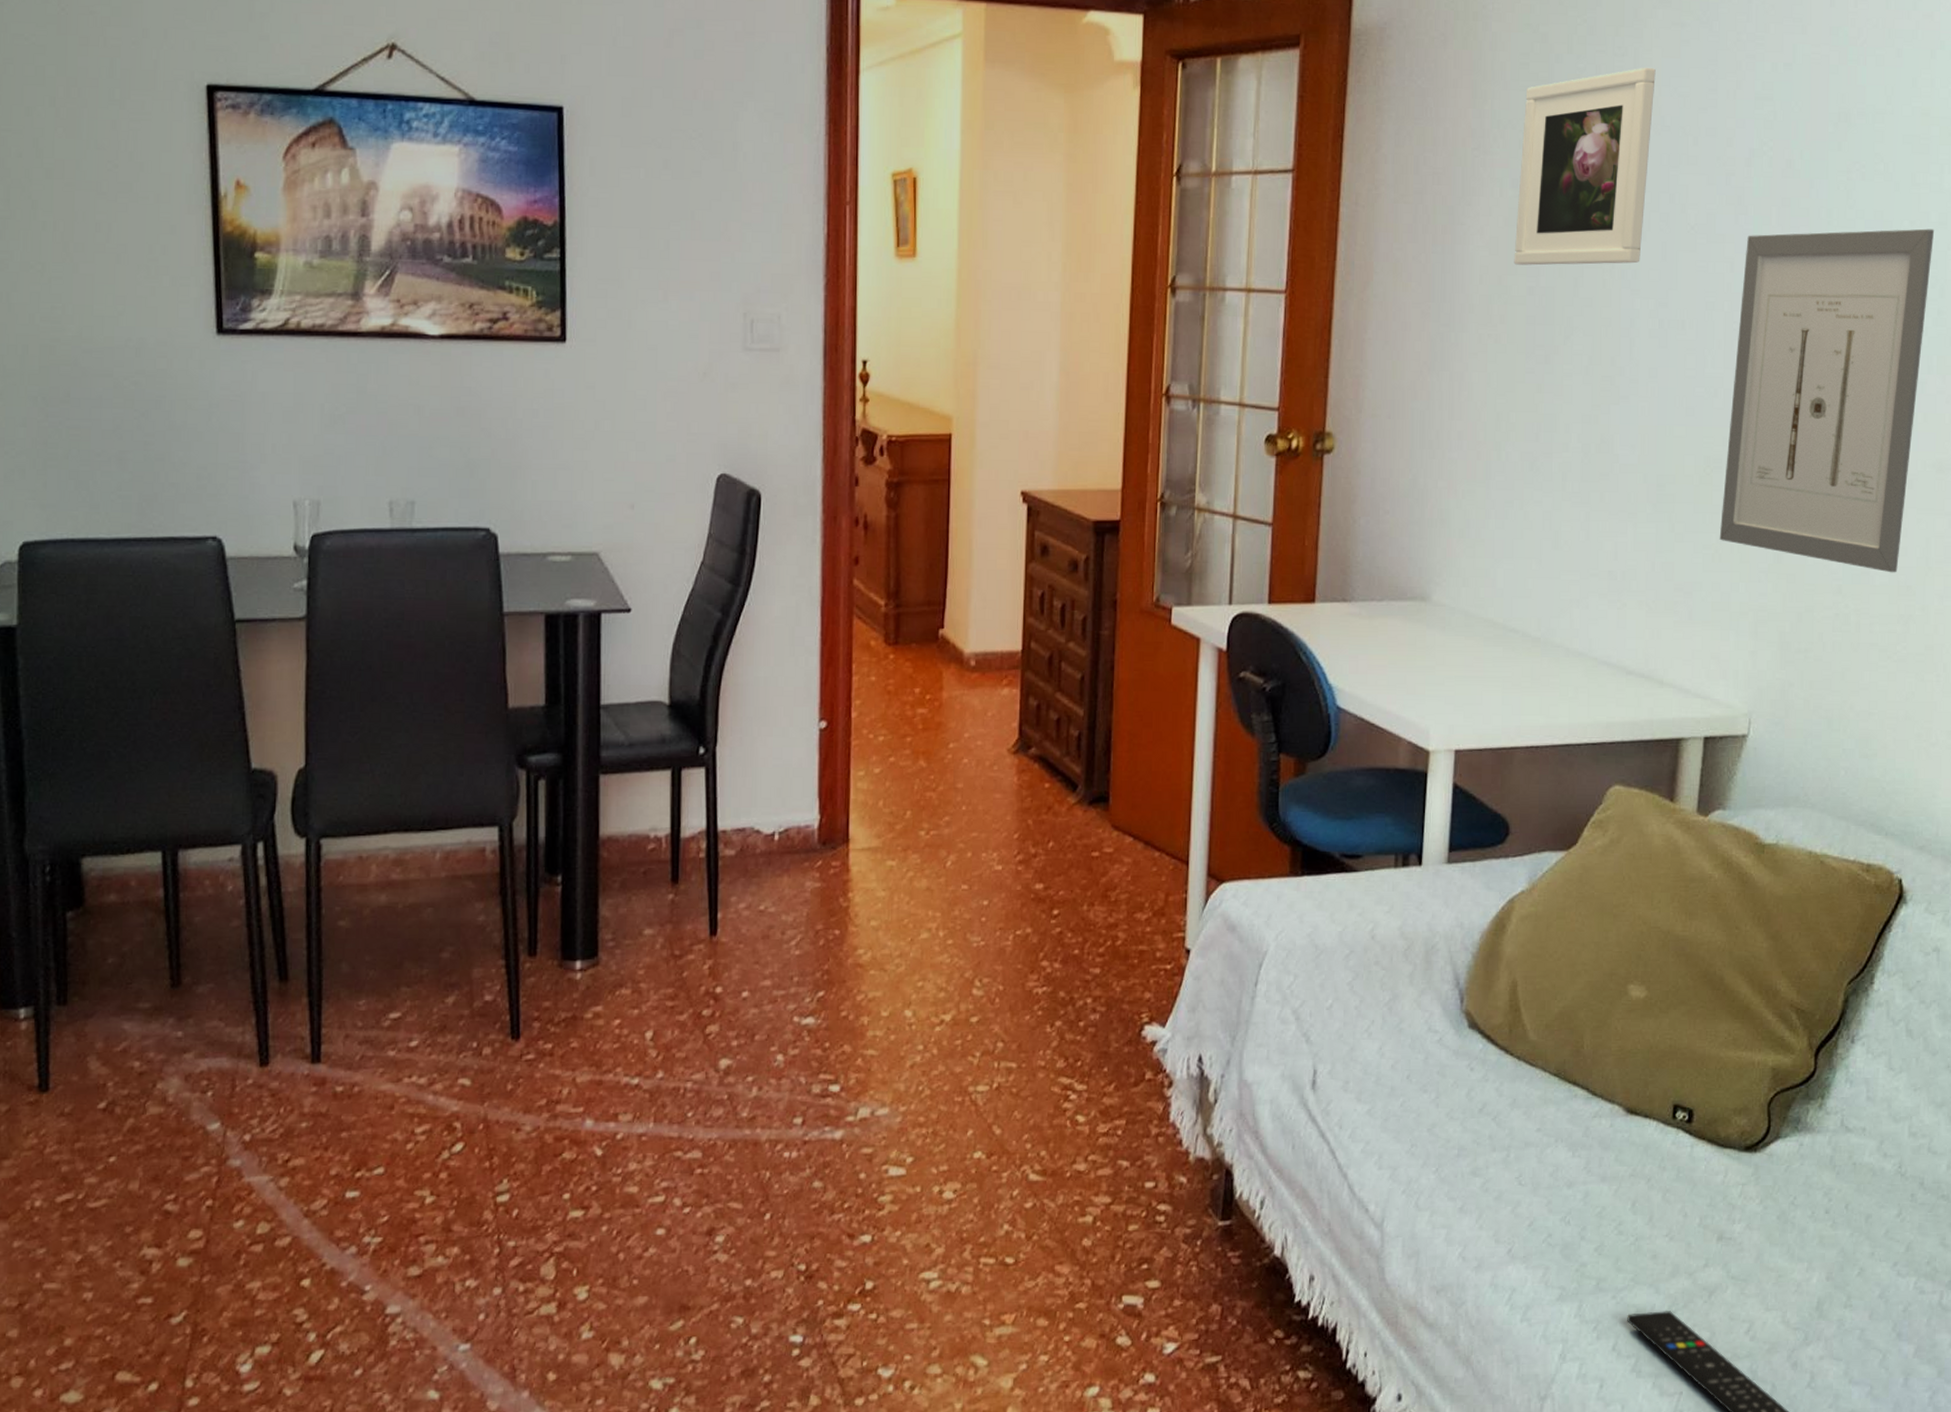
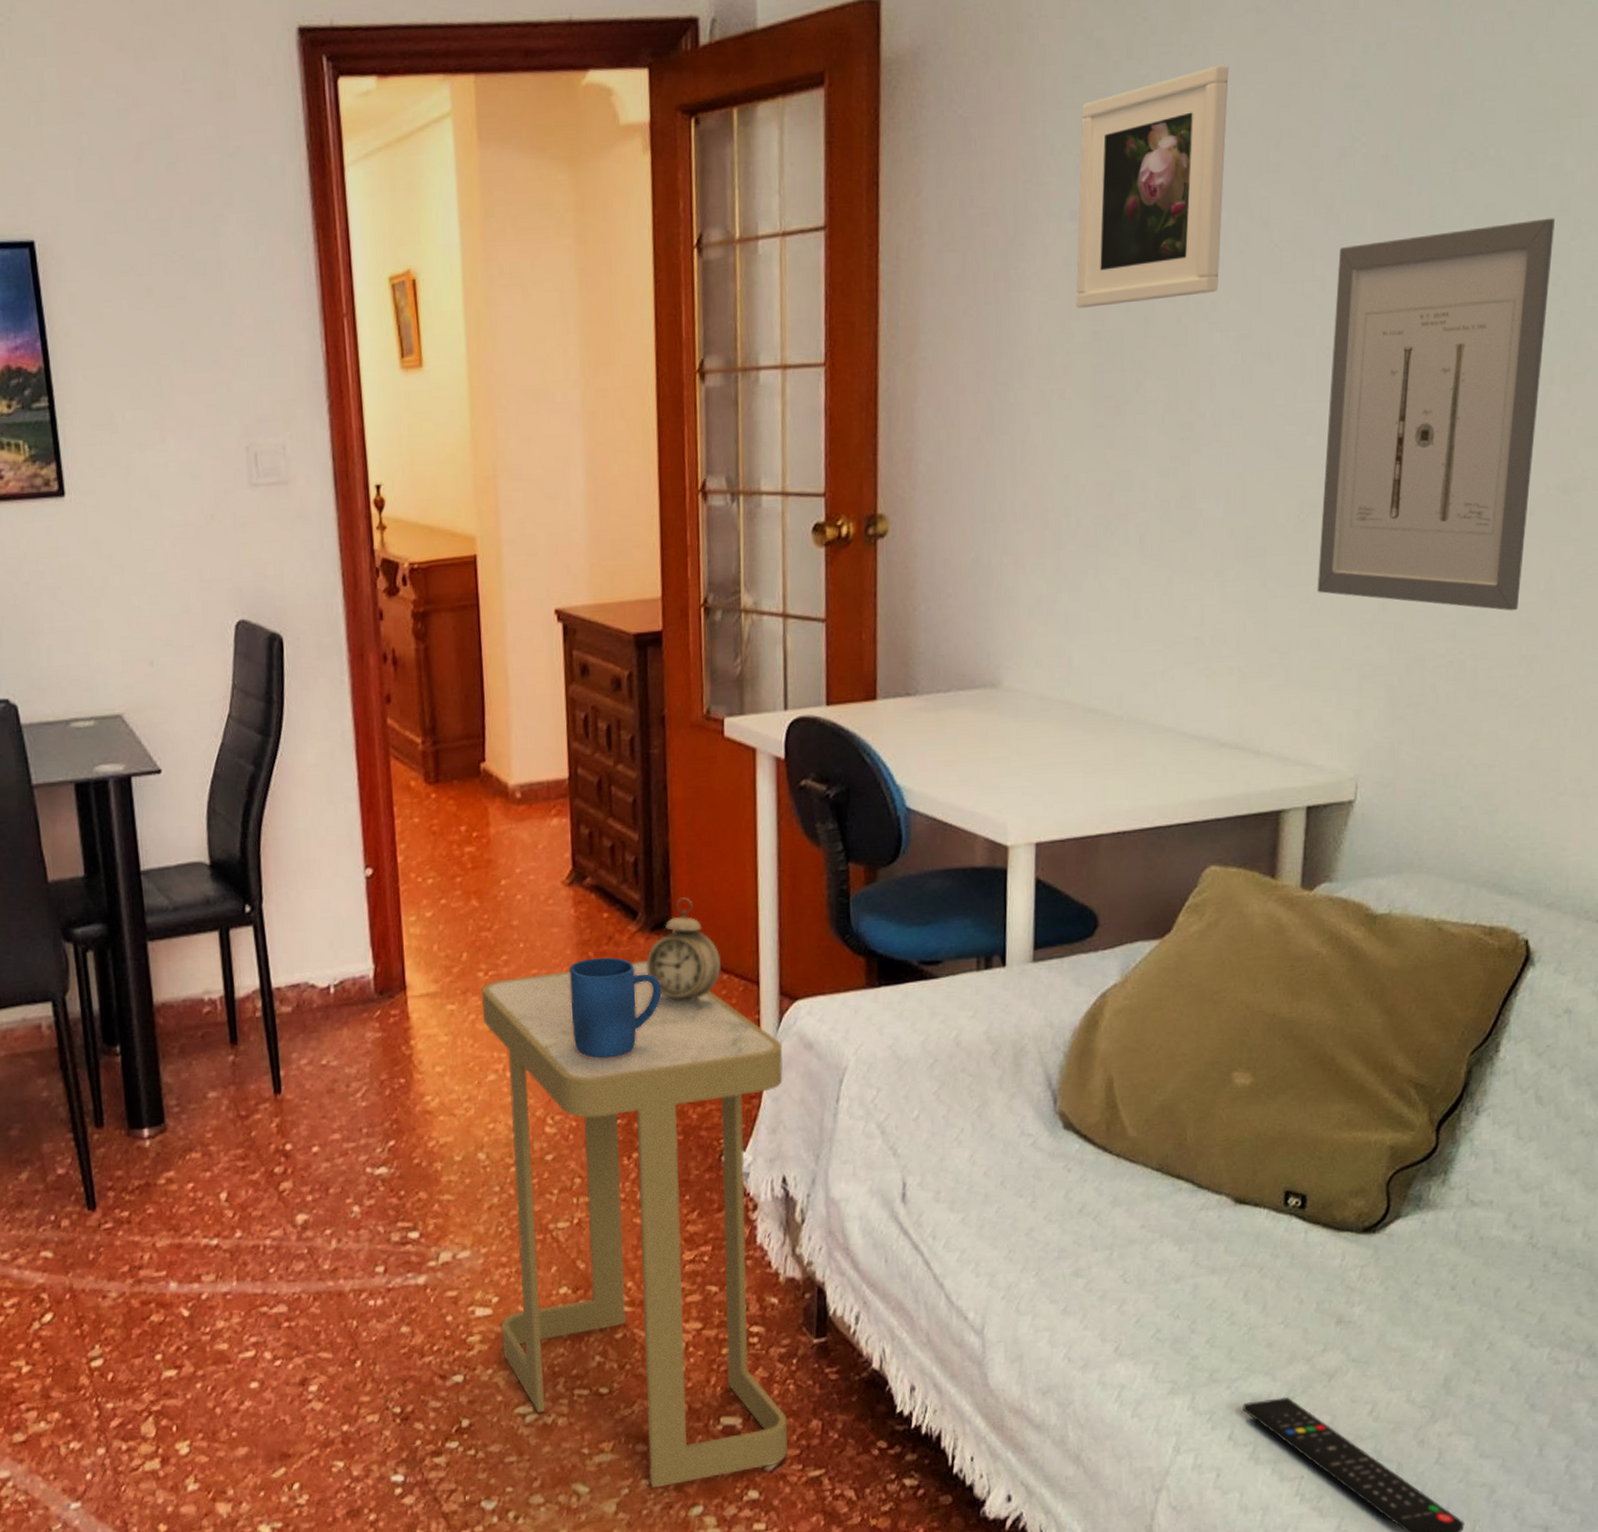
side table: none [912,831,1207,1366] -> present [482,960,789,1489]
mug: none [1006,826,1095,925] -> present [569,957,662,1059]
alarm clock: none [1083,774,1153,883] -> present [647,897,721,1008]

